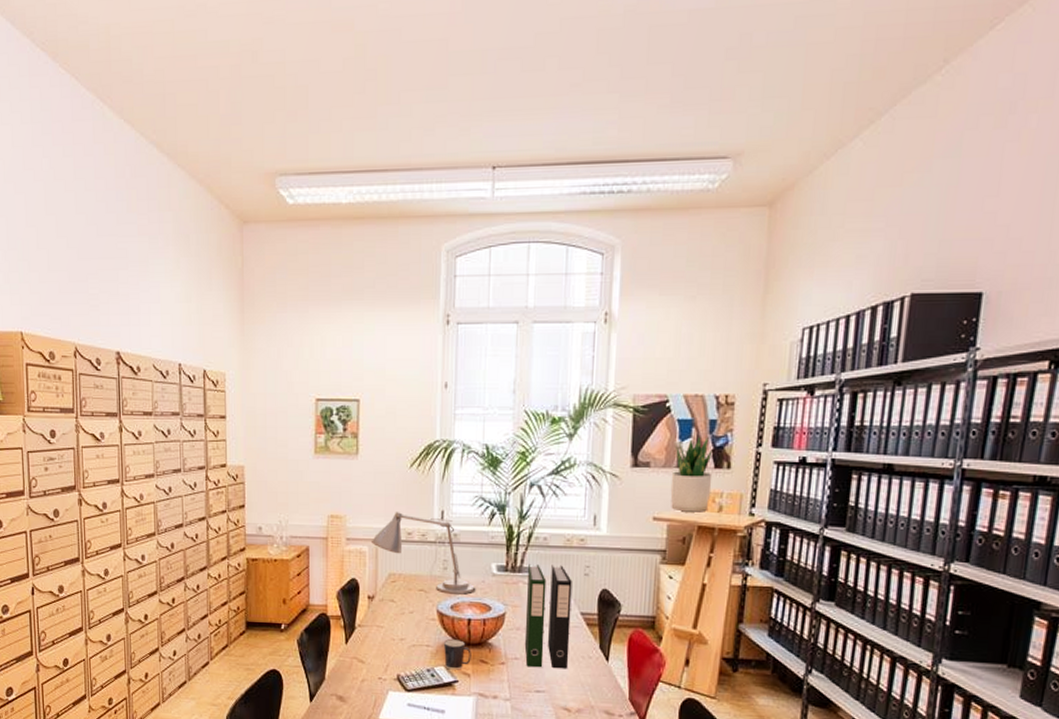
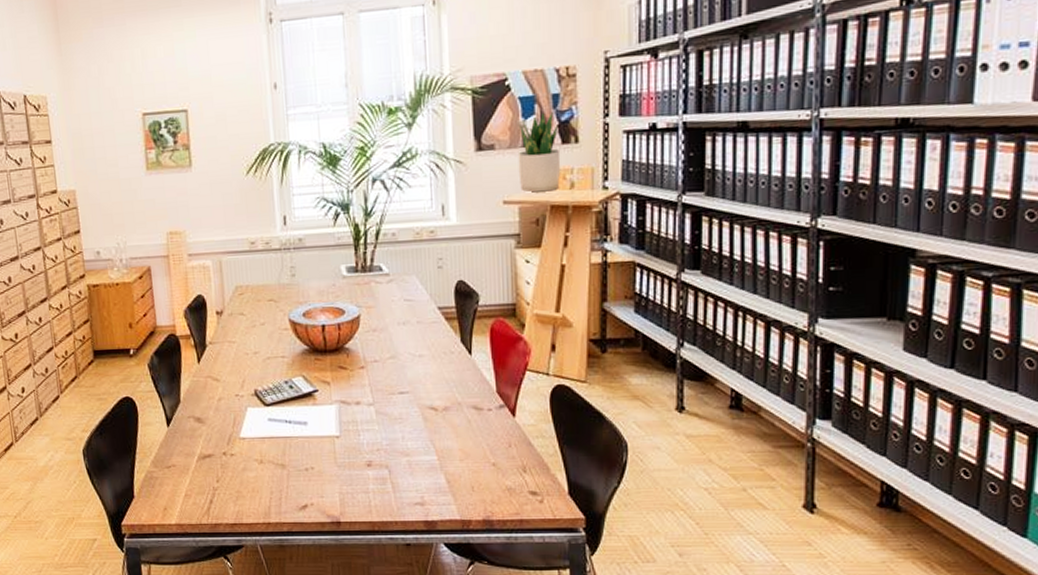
desk lamp: present [370,511,476,595] -> none [213,220,327,302]
mug: present [443,639,471,670] -> none [298,347,329,379]
binder: present [524,564,572,669] -> none [379,260,431,368]

